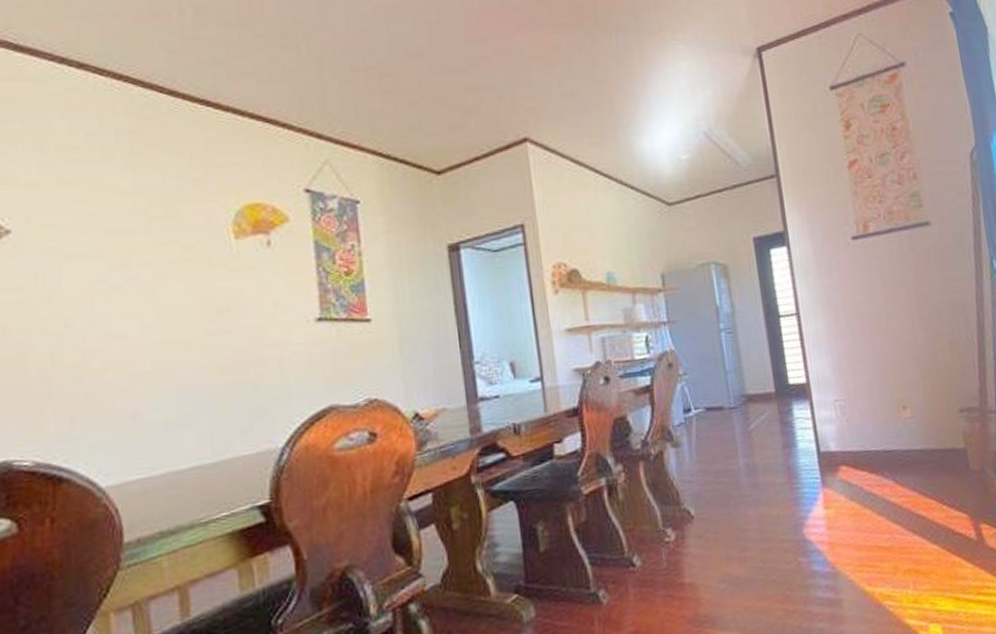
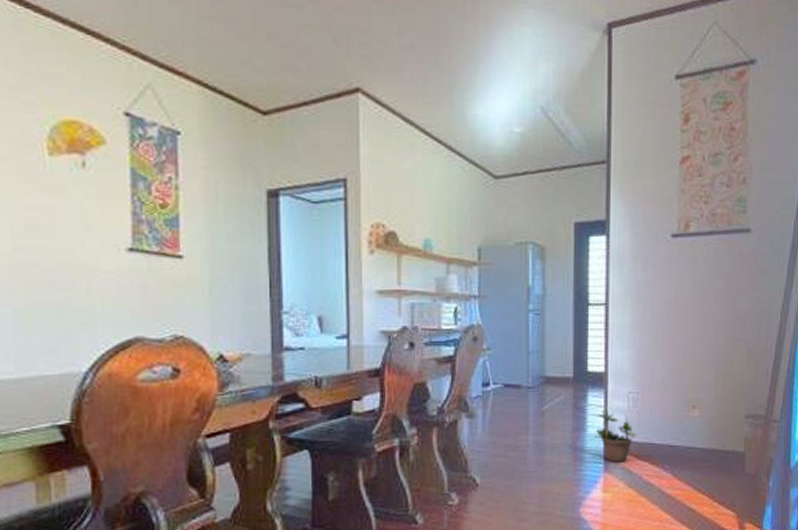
potted plant: none [806,420,850,476] -> present [595,410,637,463]

